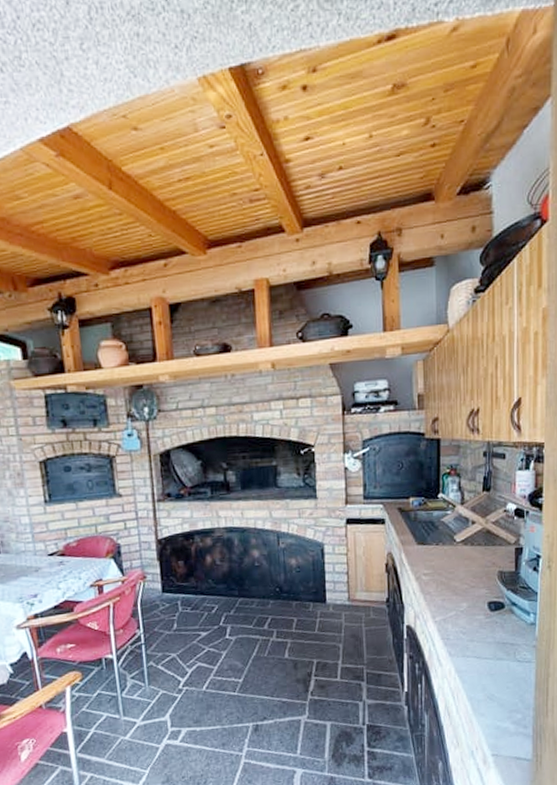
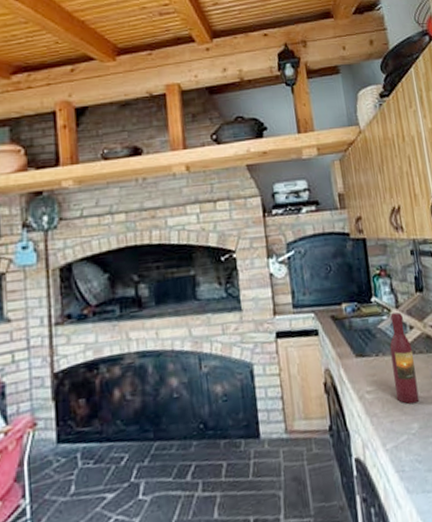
wine bottle: none [450,508,472,588] -> present [389,312,420,405]

